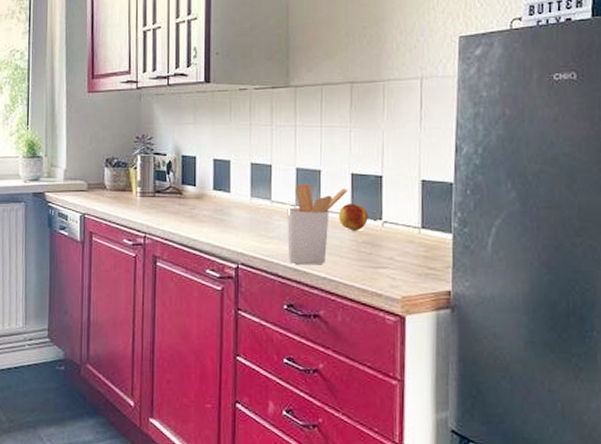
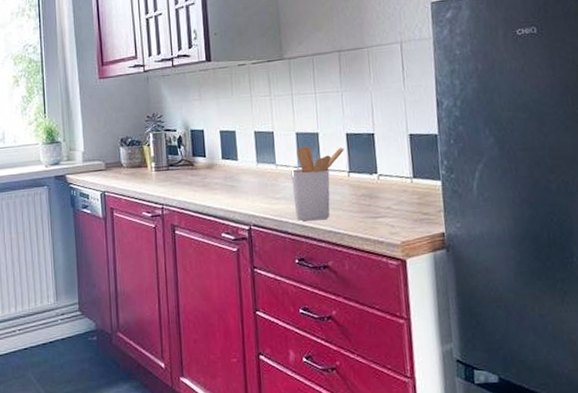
fruit: present [338,204,368,231] -> none [337,161,365,186]

